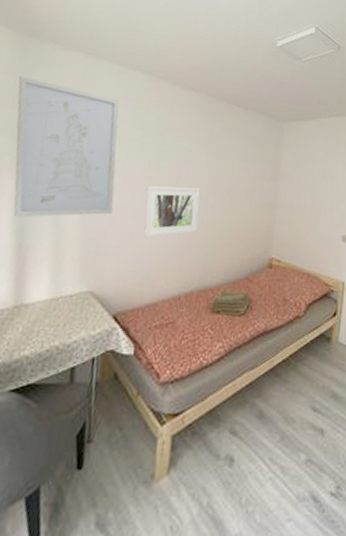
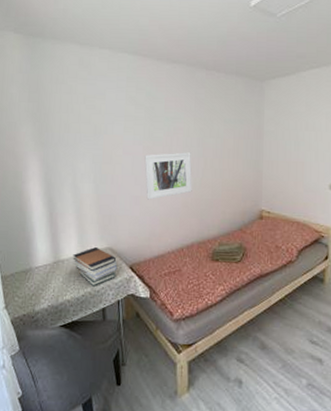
wall art: present [13,76,119,217] -> none [30,73,119,191]
book stack: none [40,290,98,339] -> present [73,247,118,286]

